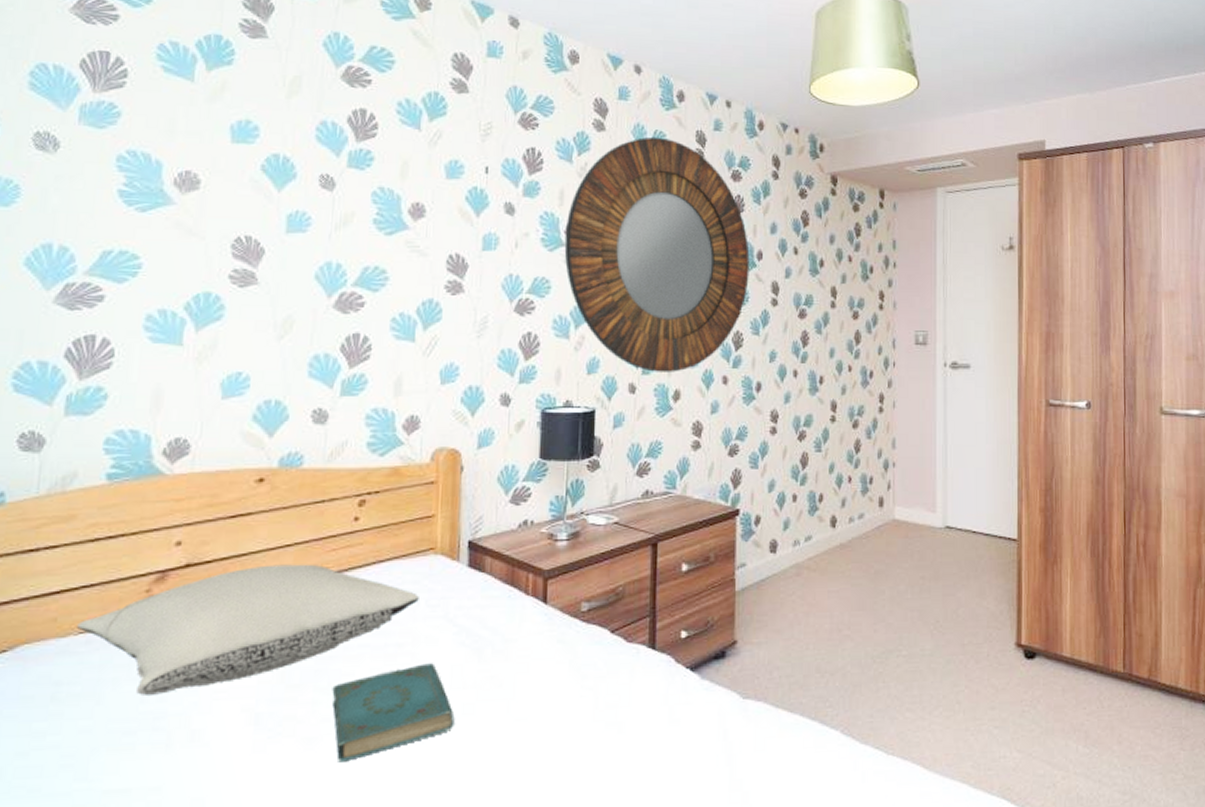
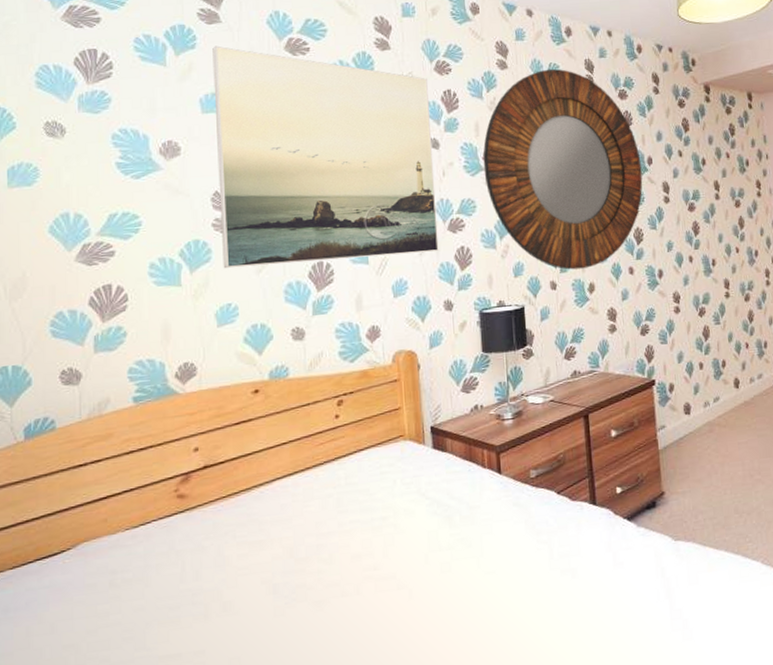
pillow: present [77,564,419,697] -> none [124,457,395,577]
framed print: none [237,64,509,336] -> present [212,45,439,269]
book: present [332,663,455,763] -> none [332,531,436,620]

